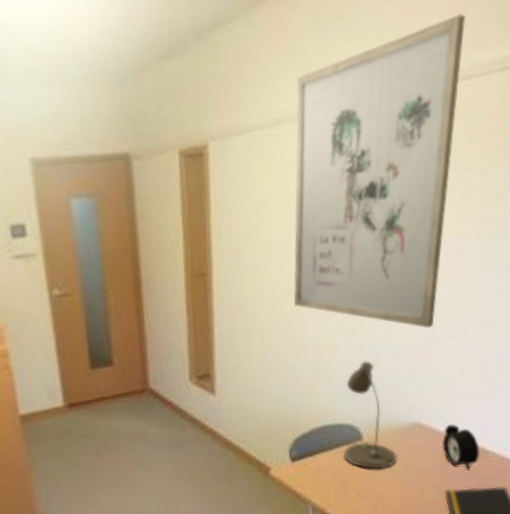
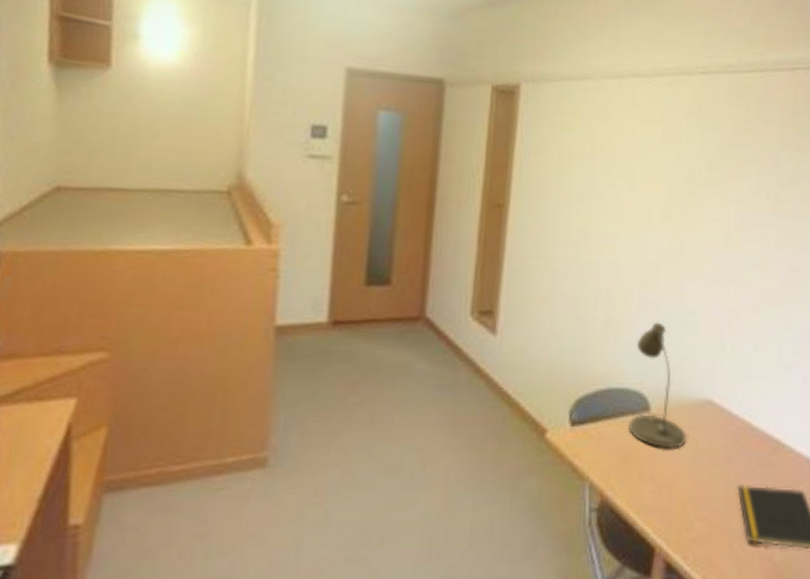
wall art: present [293,14,466,329] -> none [588,18,761,298]
alarm clock: present [443,424,481,470] -> none [736,406,776,464]

